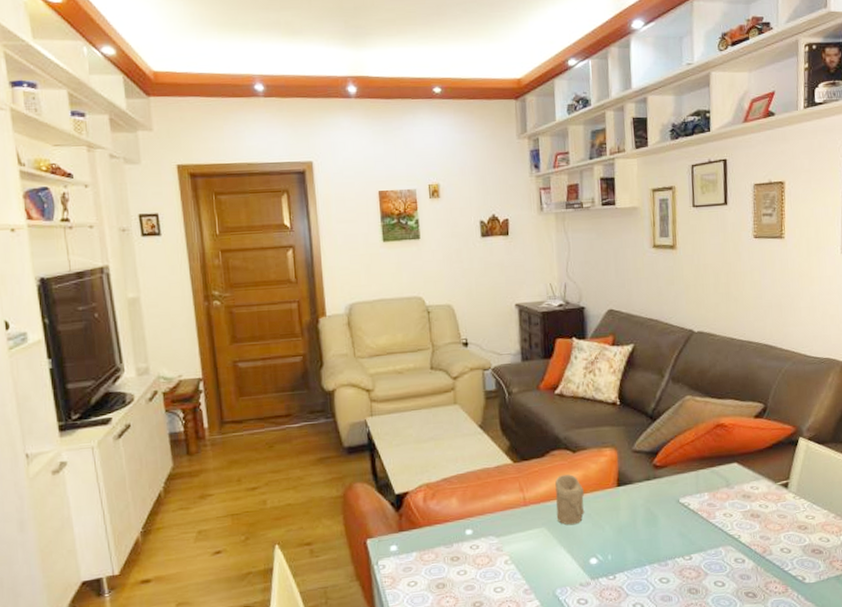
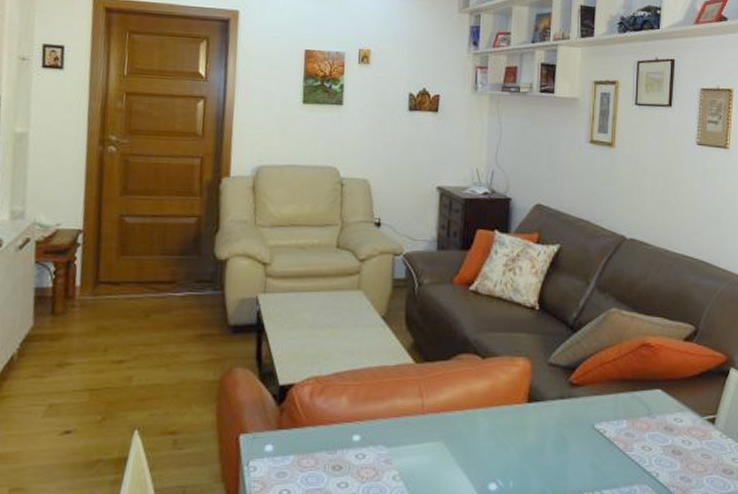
candle: present [555,474,585,526] -> none [456,383,491,442]

